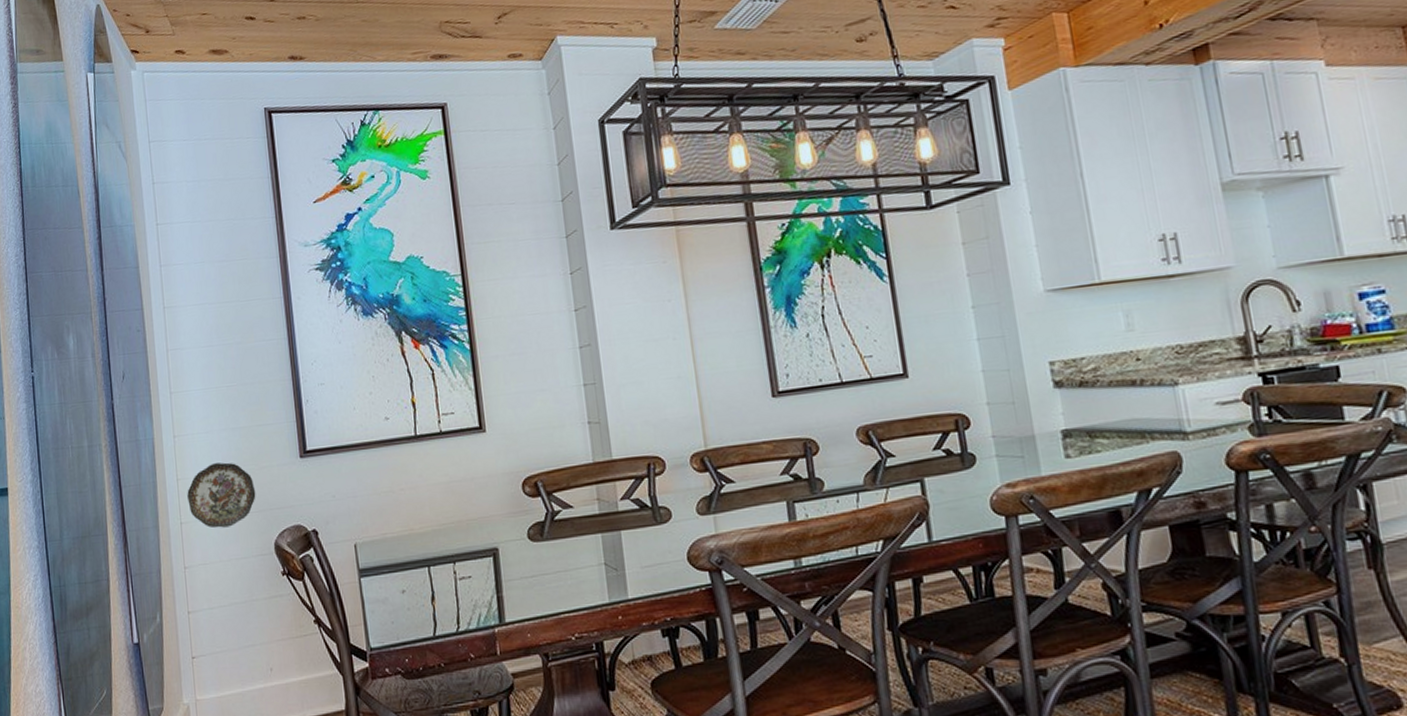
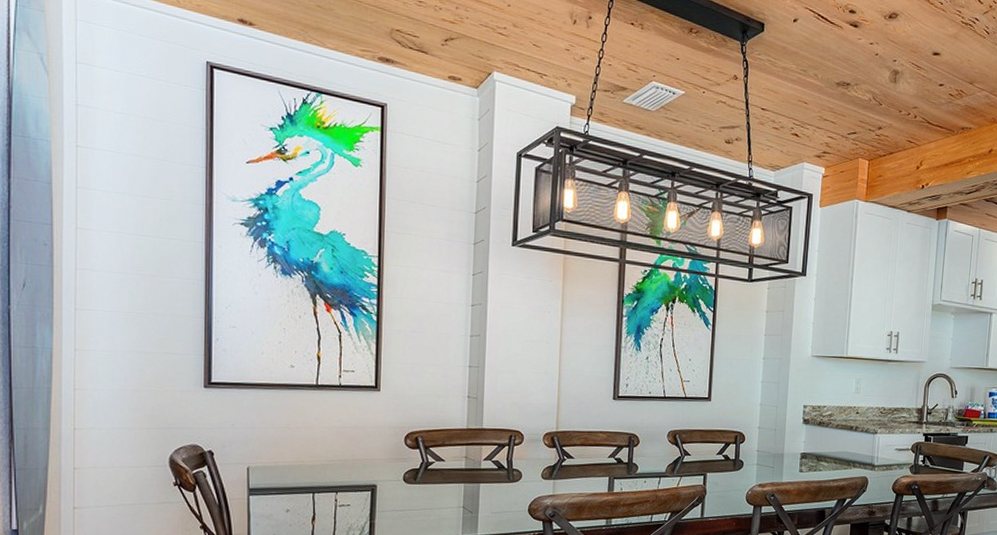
decorative plate: present [187,462,256,529] -> none [84,380,156,438]

